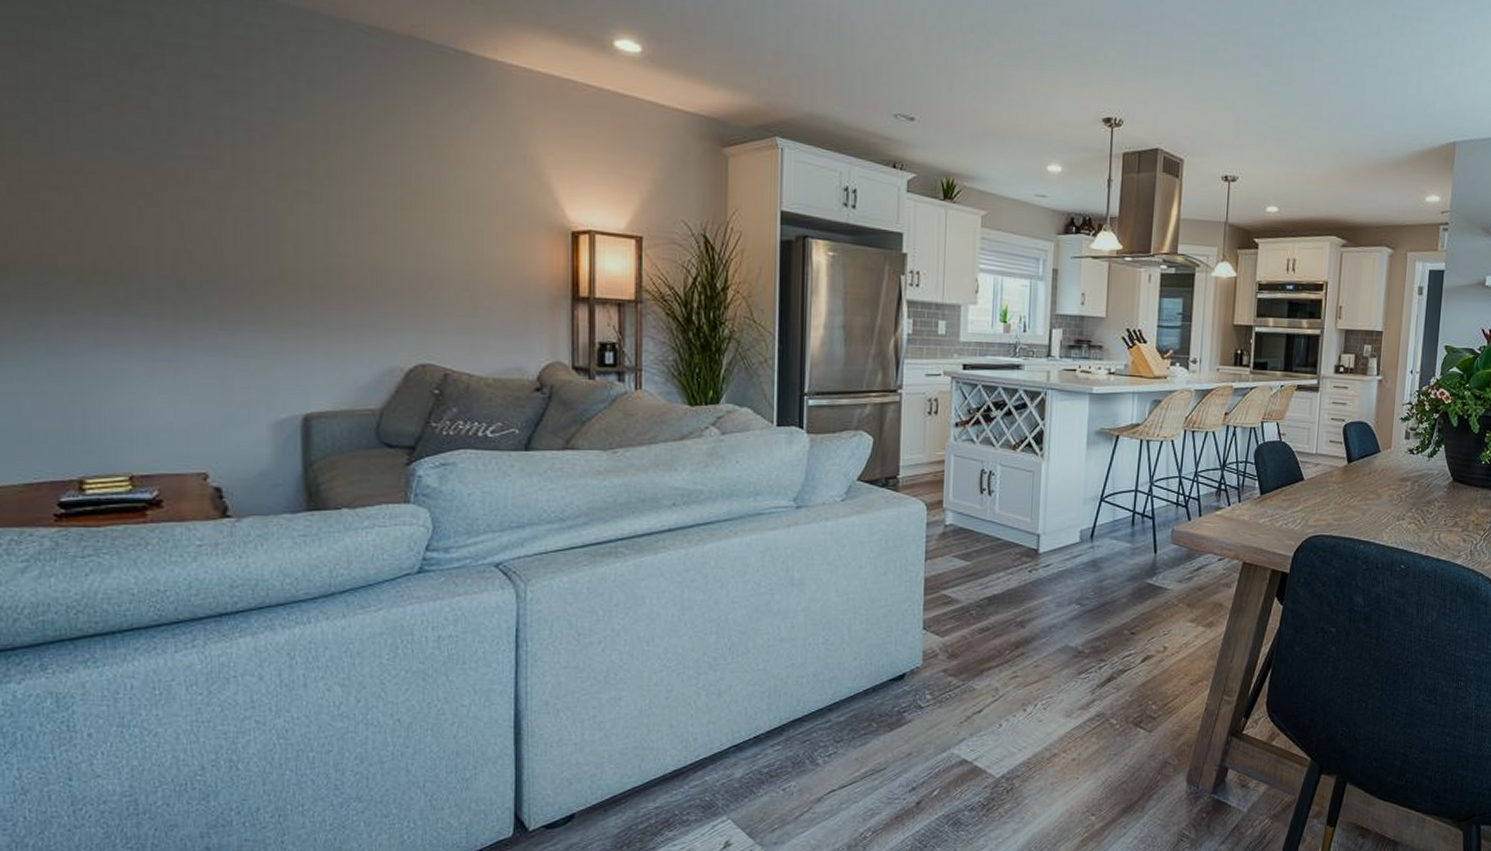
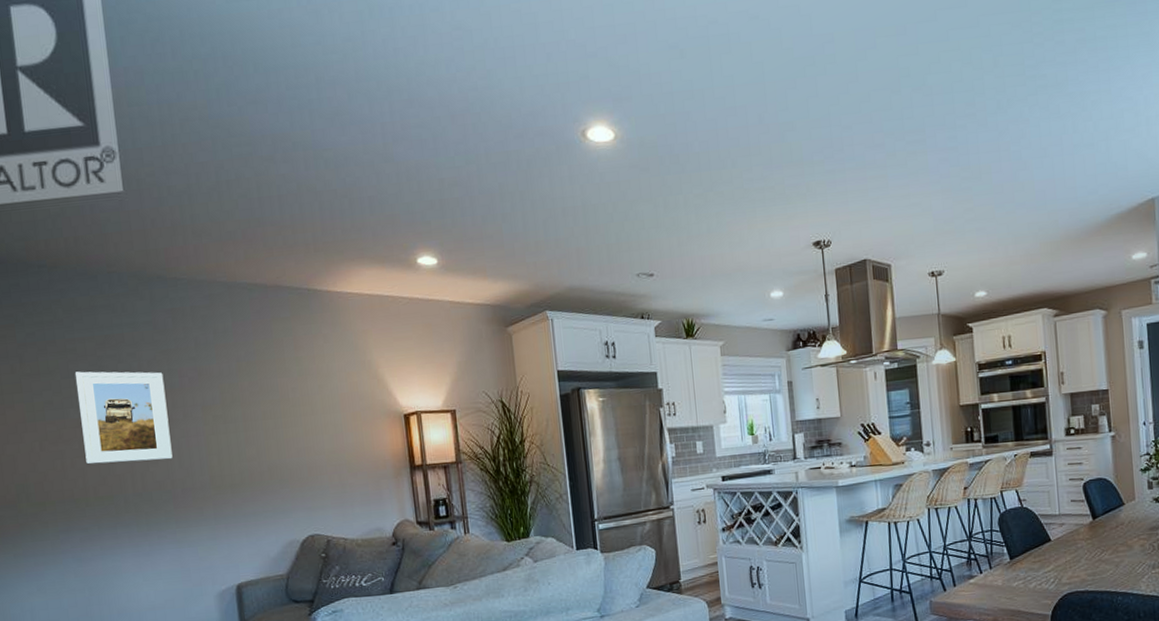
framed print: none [79,95,224,238] -> present [75,371,173,465]

